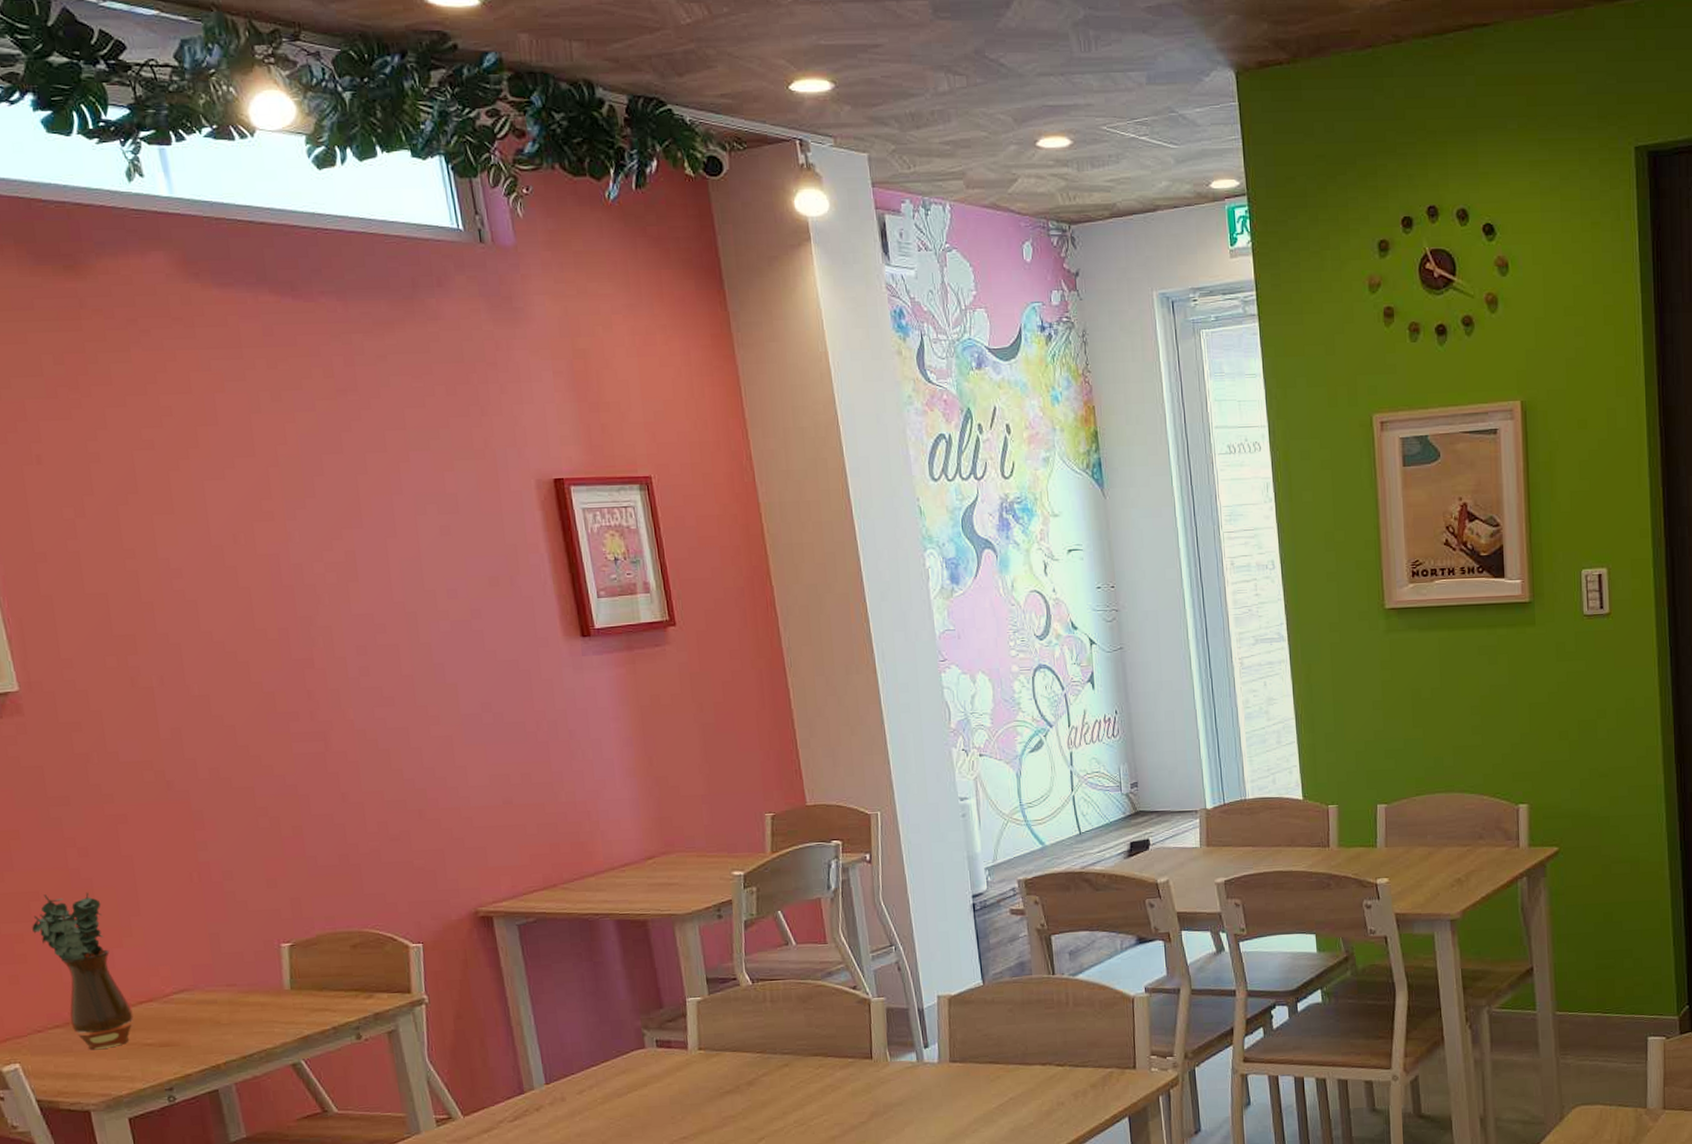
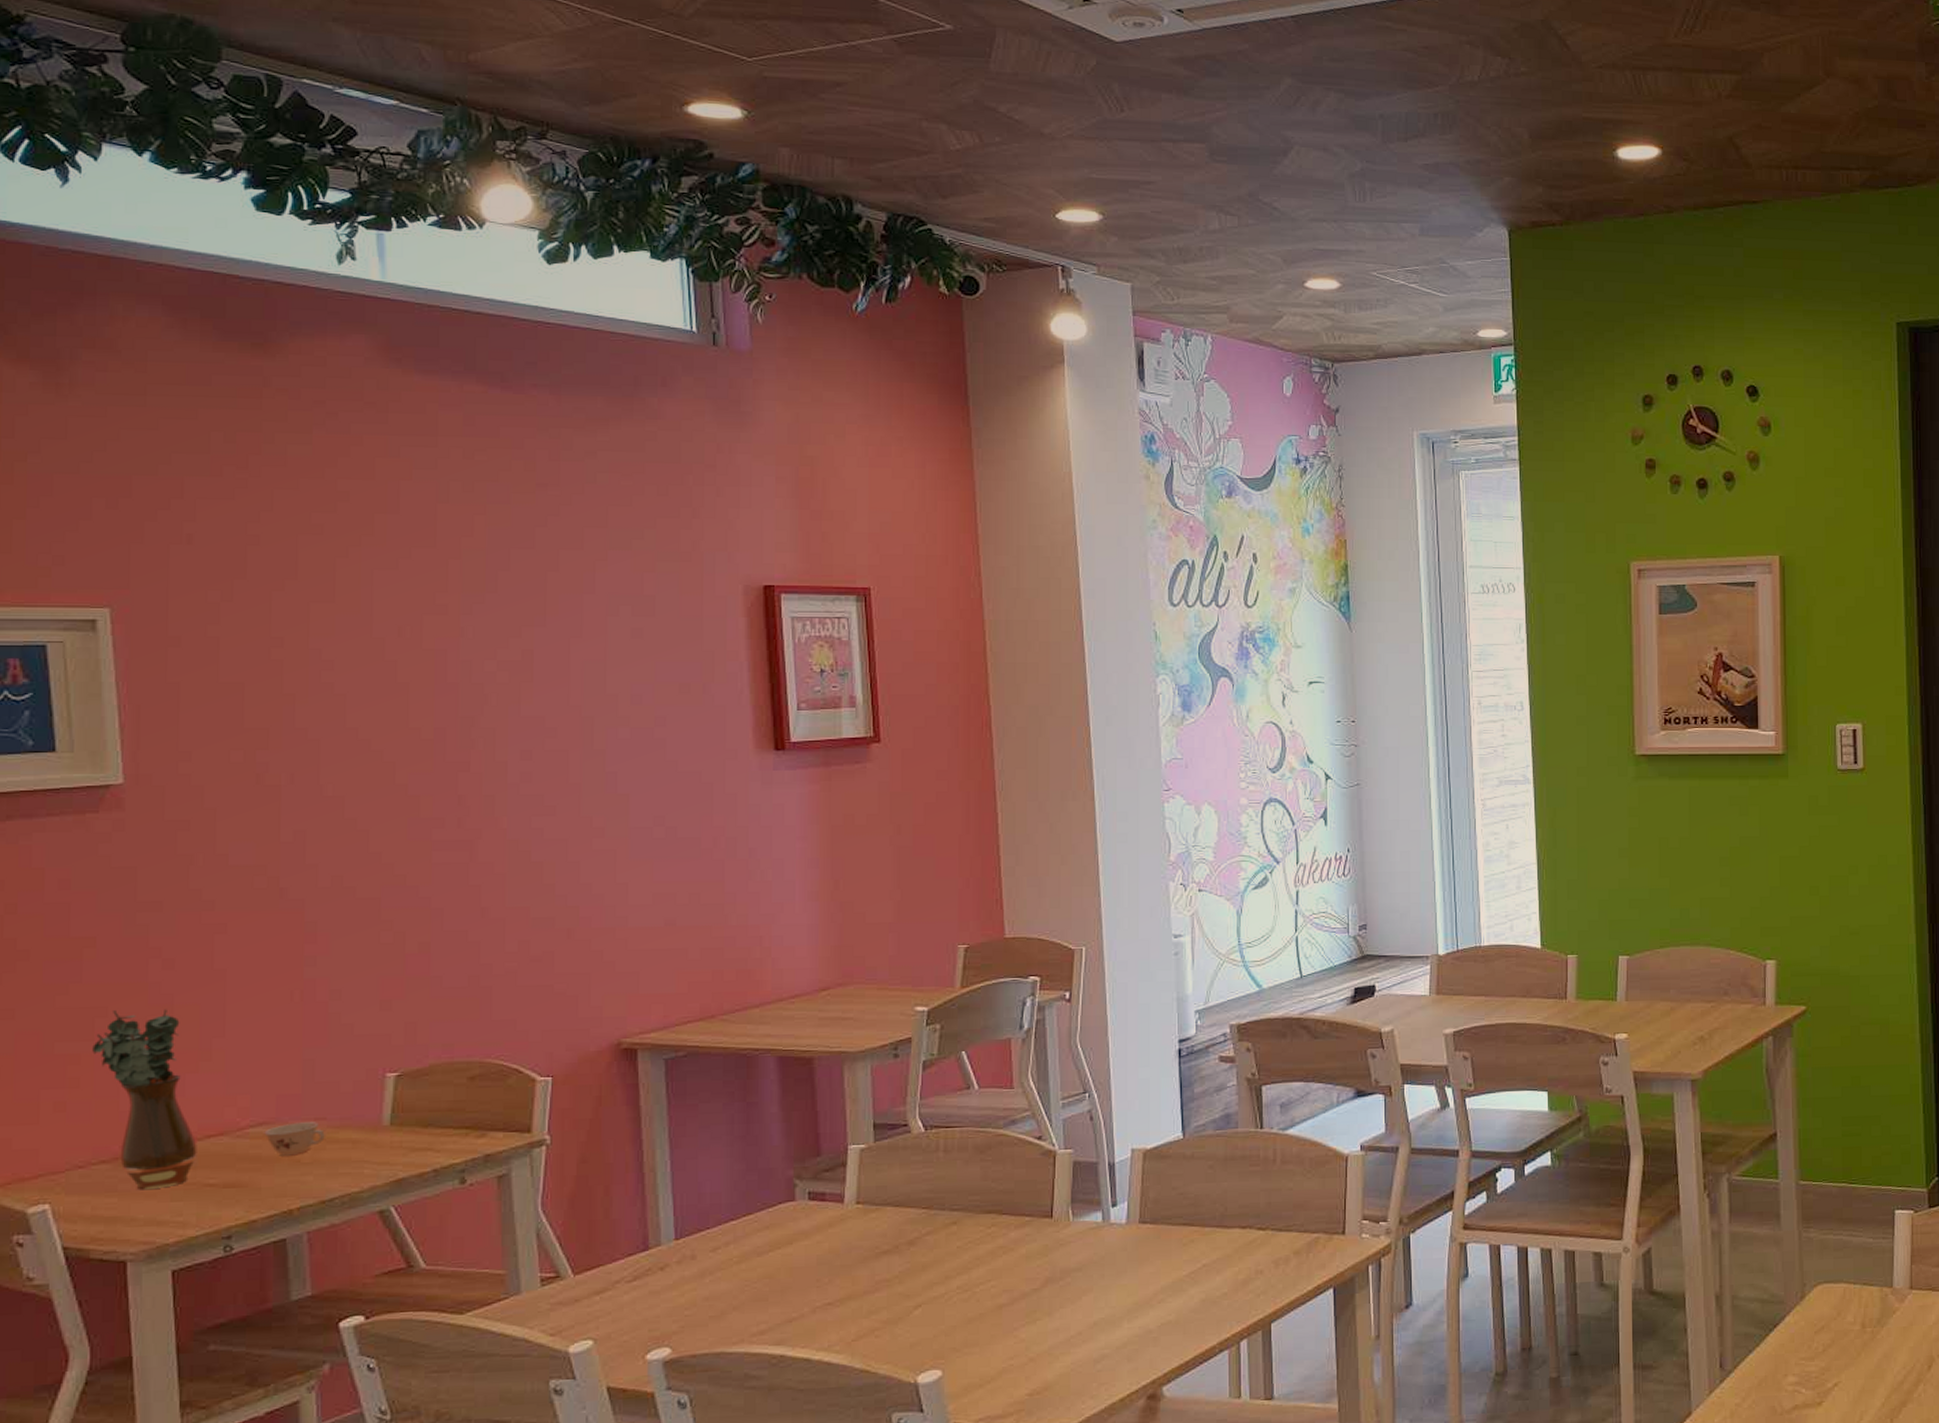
teacup: none [186,988,238,1019] -> present [264,1122,325,1157]

